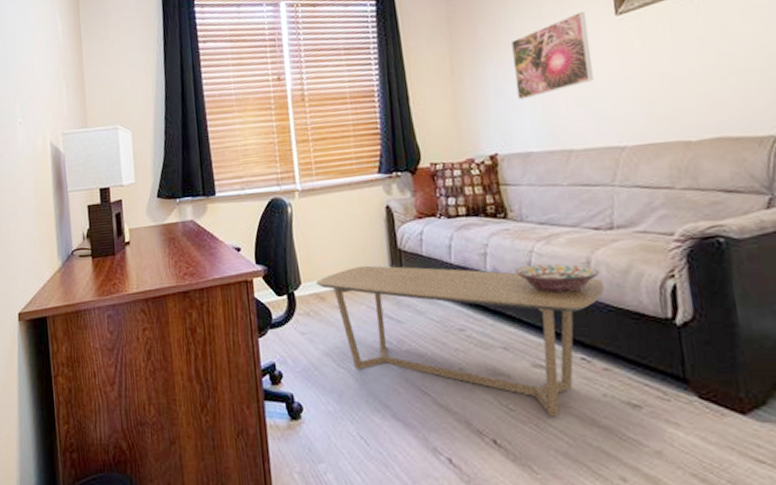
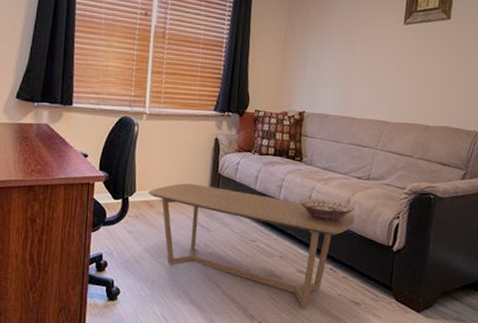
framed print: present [511,11,594,100] -> none [327,15,385,74]

